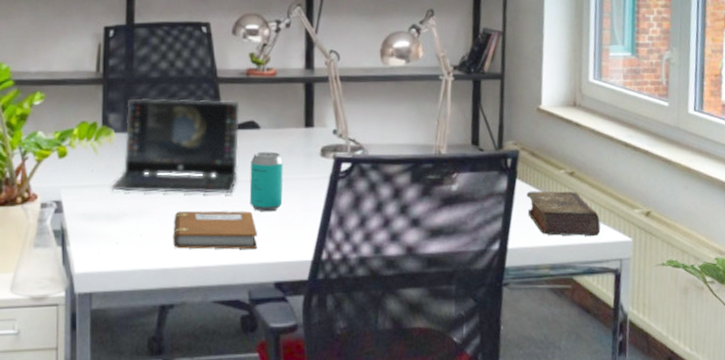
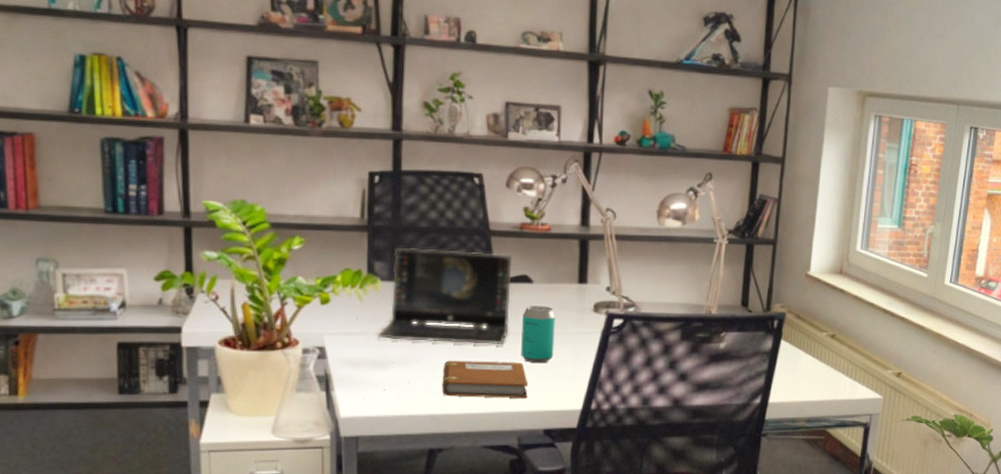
book: present [526,190,601,237] -> none [789,351,855,394]

